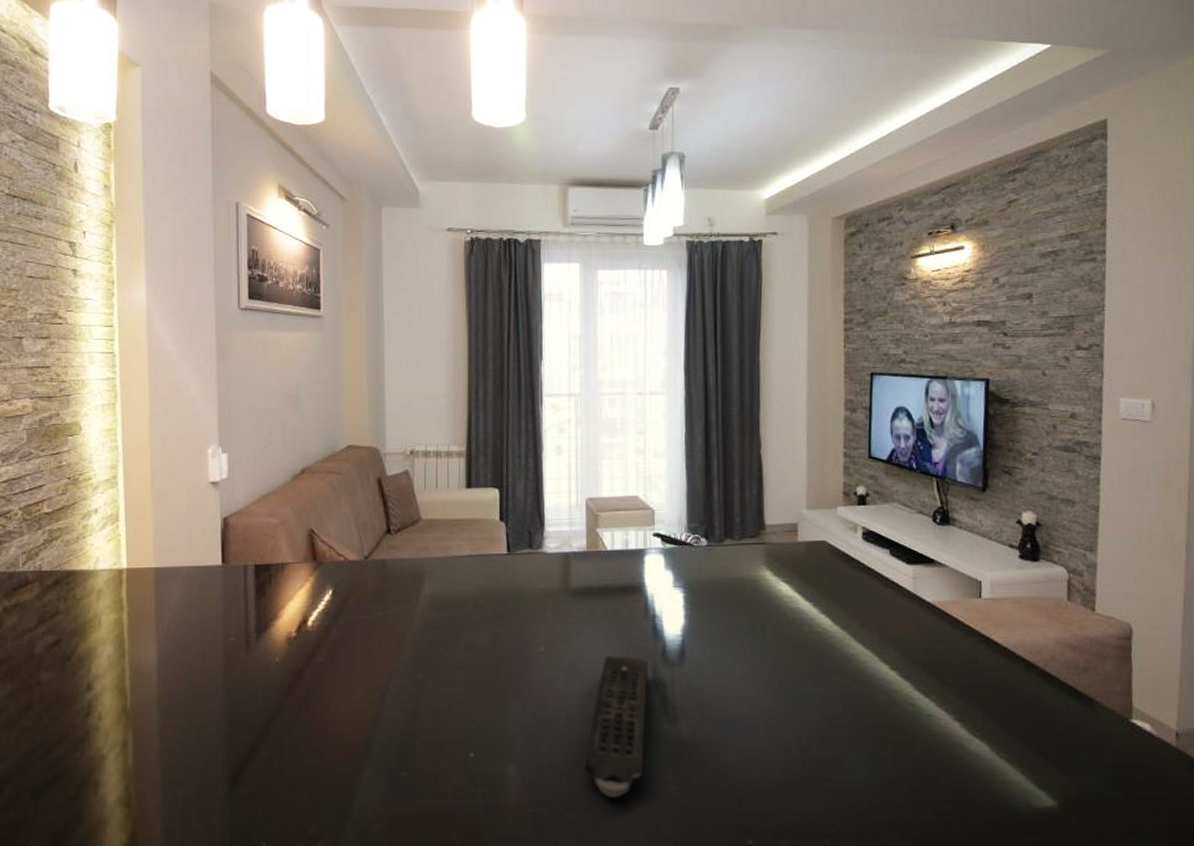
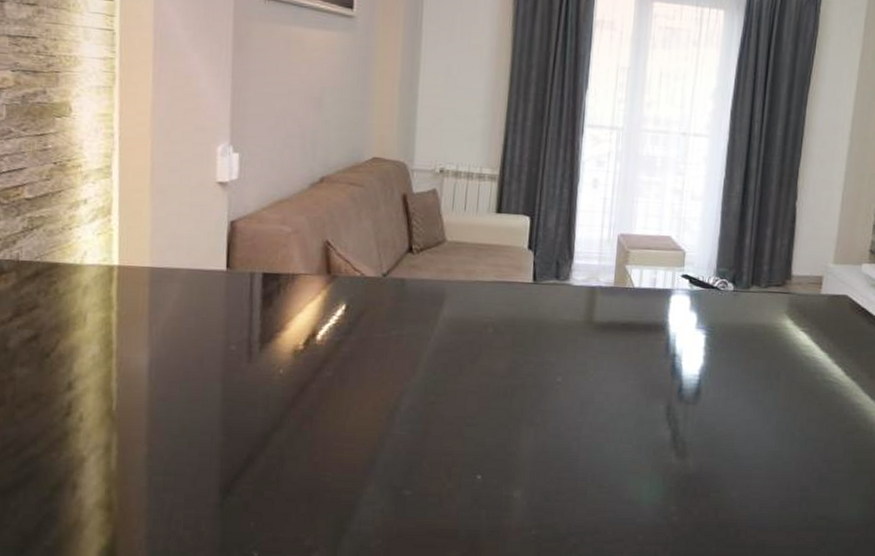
remote control: present [585,655,649,798] -> none [591,389,664,525]

